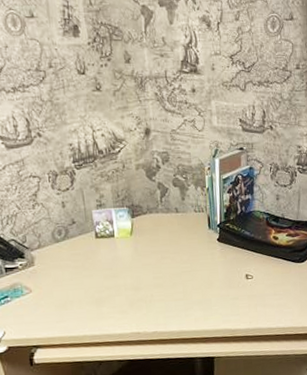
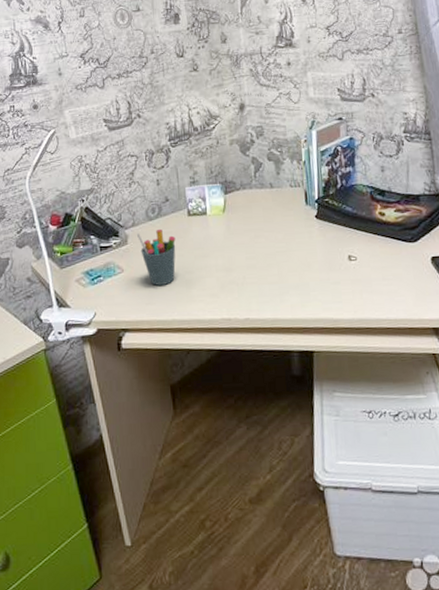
pen holder: none [43,250,85,305] -> present [136,228,176,286]

